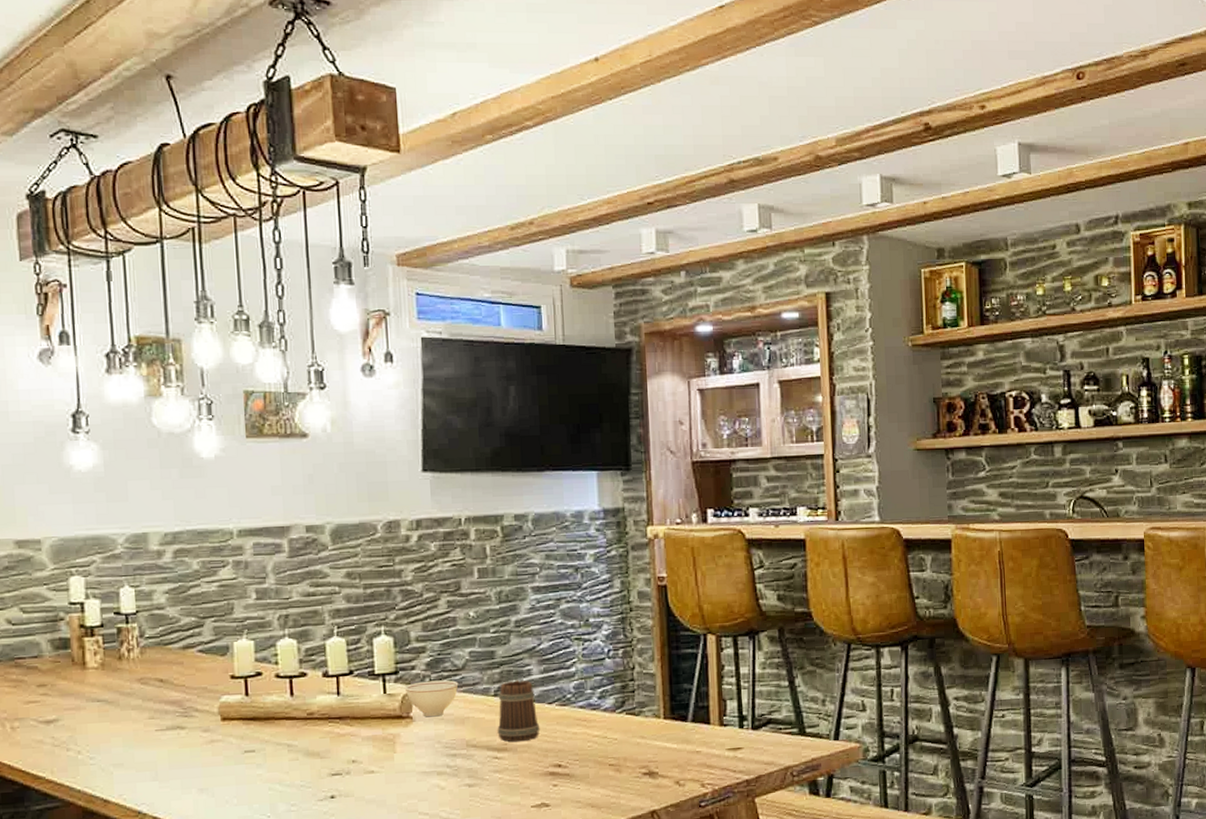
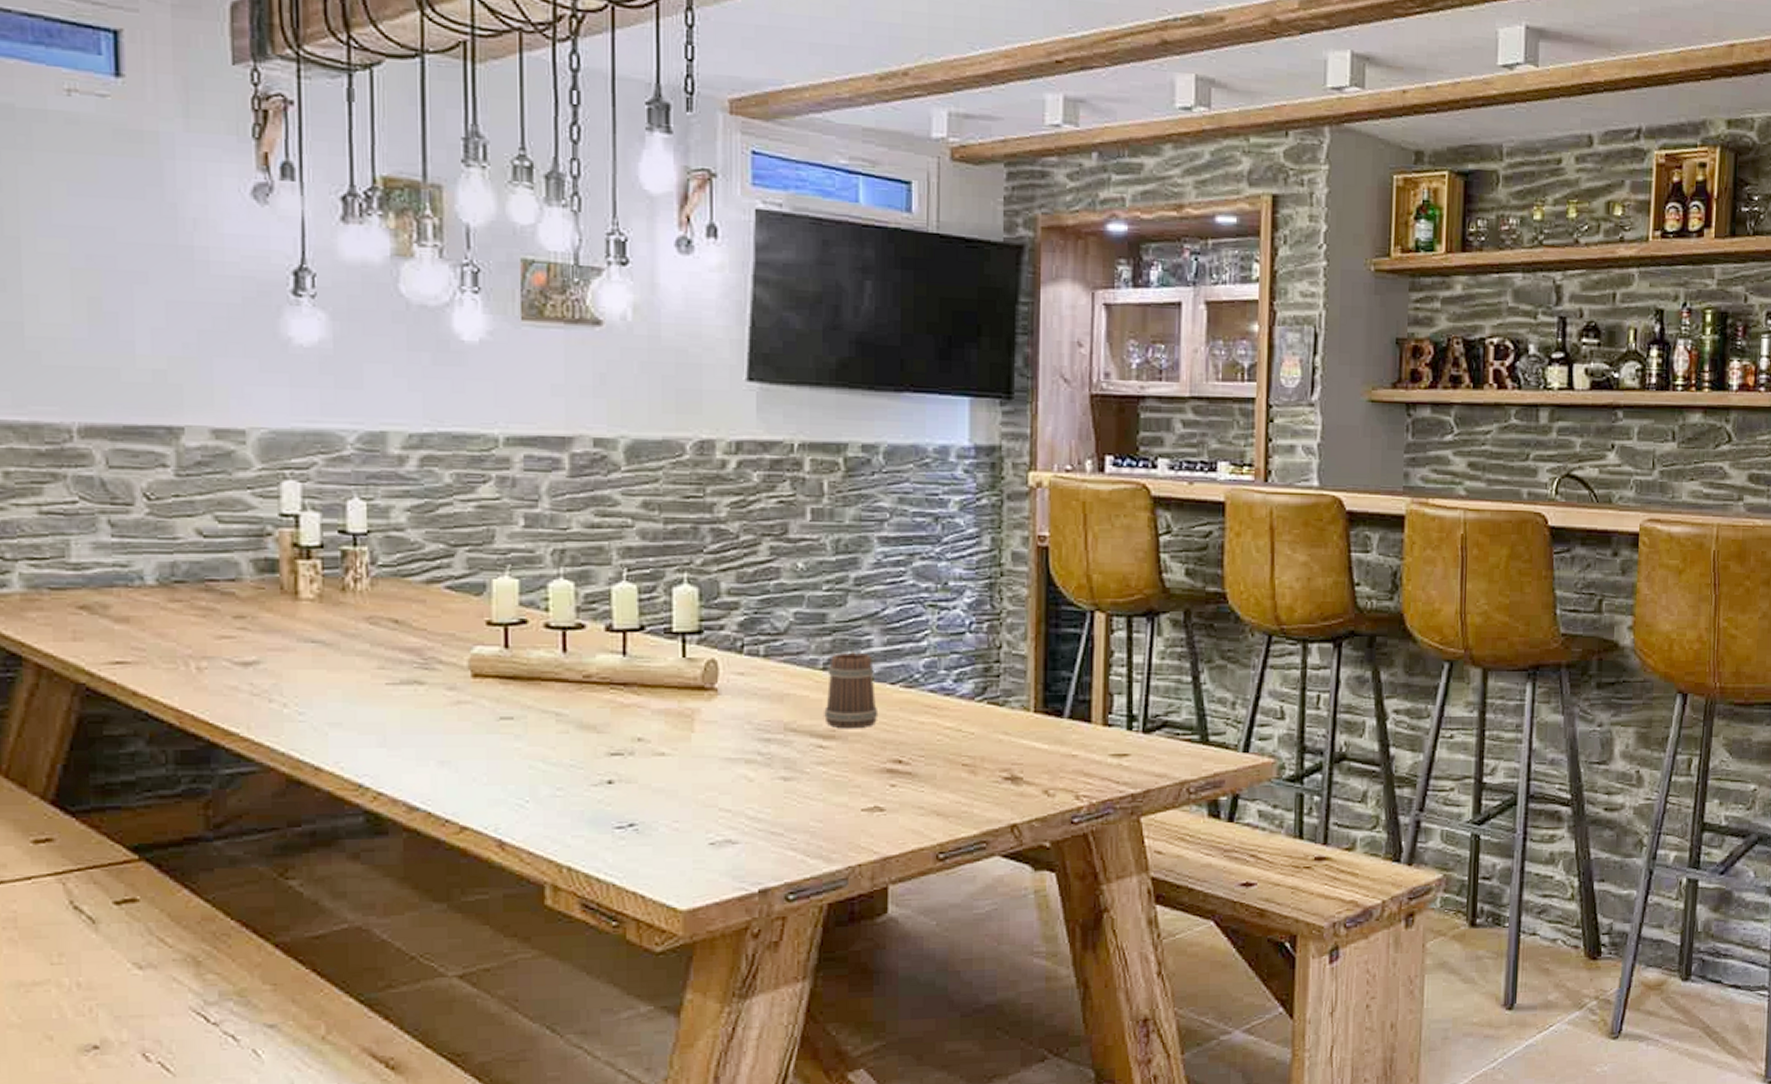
bowl: present [404,680,459,717] -> none [709,645,779,691]

